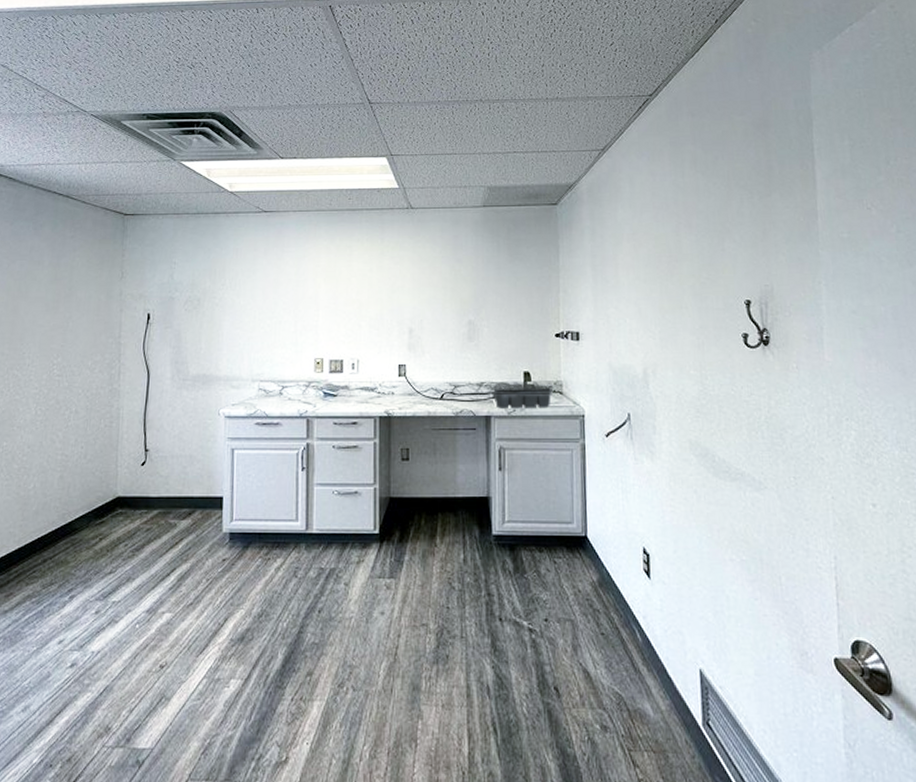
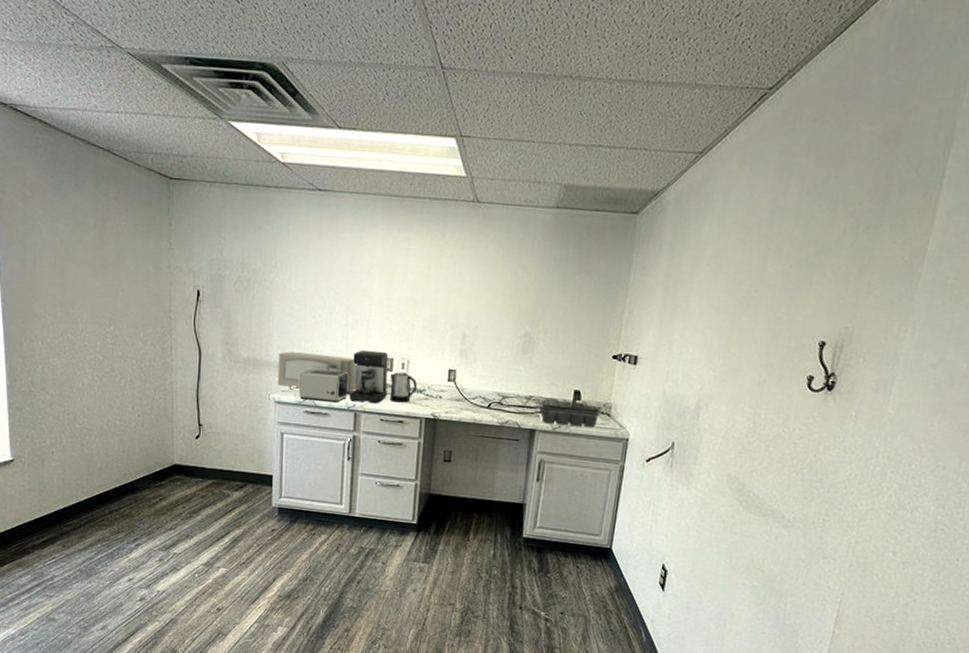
microwave: none [227,364,307,402] -> present [277,351,357,393]
toaster: none [249,377,300,412] -> present [298,368,348,404]
coffee maker: none [301,354,339,406] -> present [349,349,389,403]
kettle: none [340,371,369,403] -> present [389,371,418,403]

